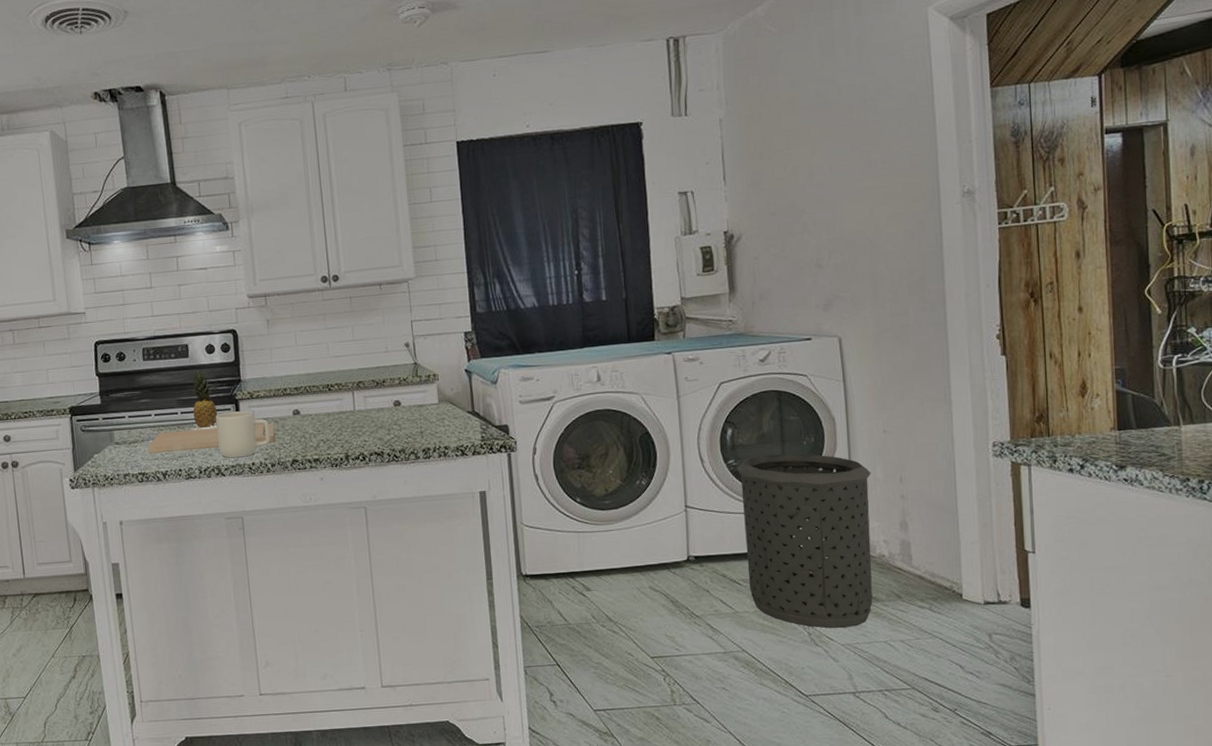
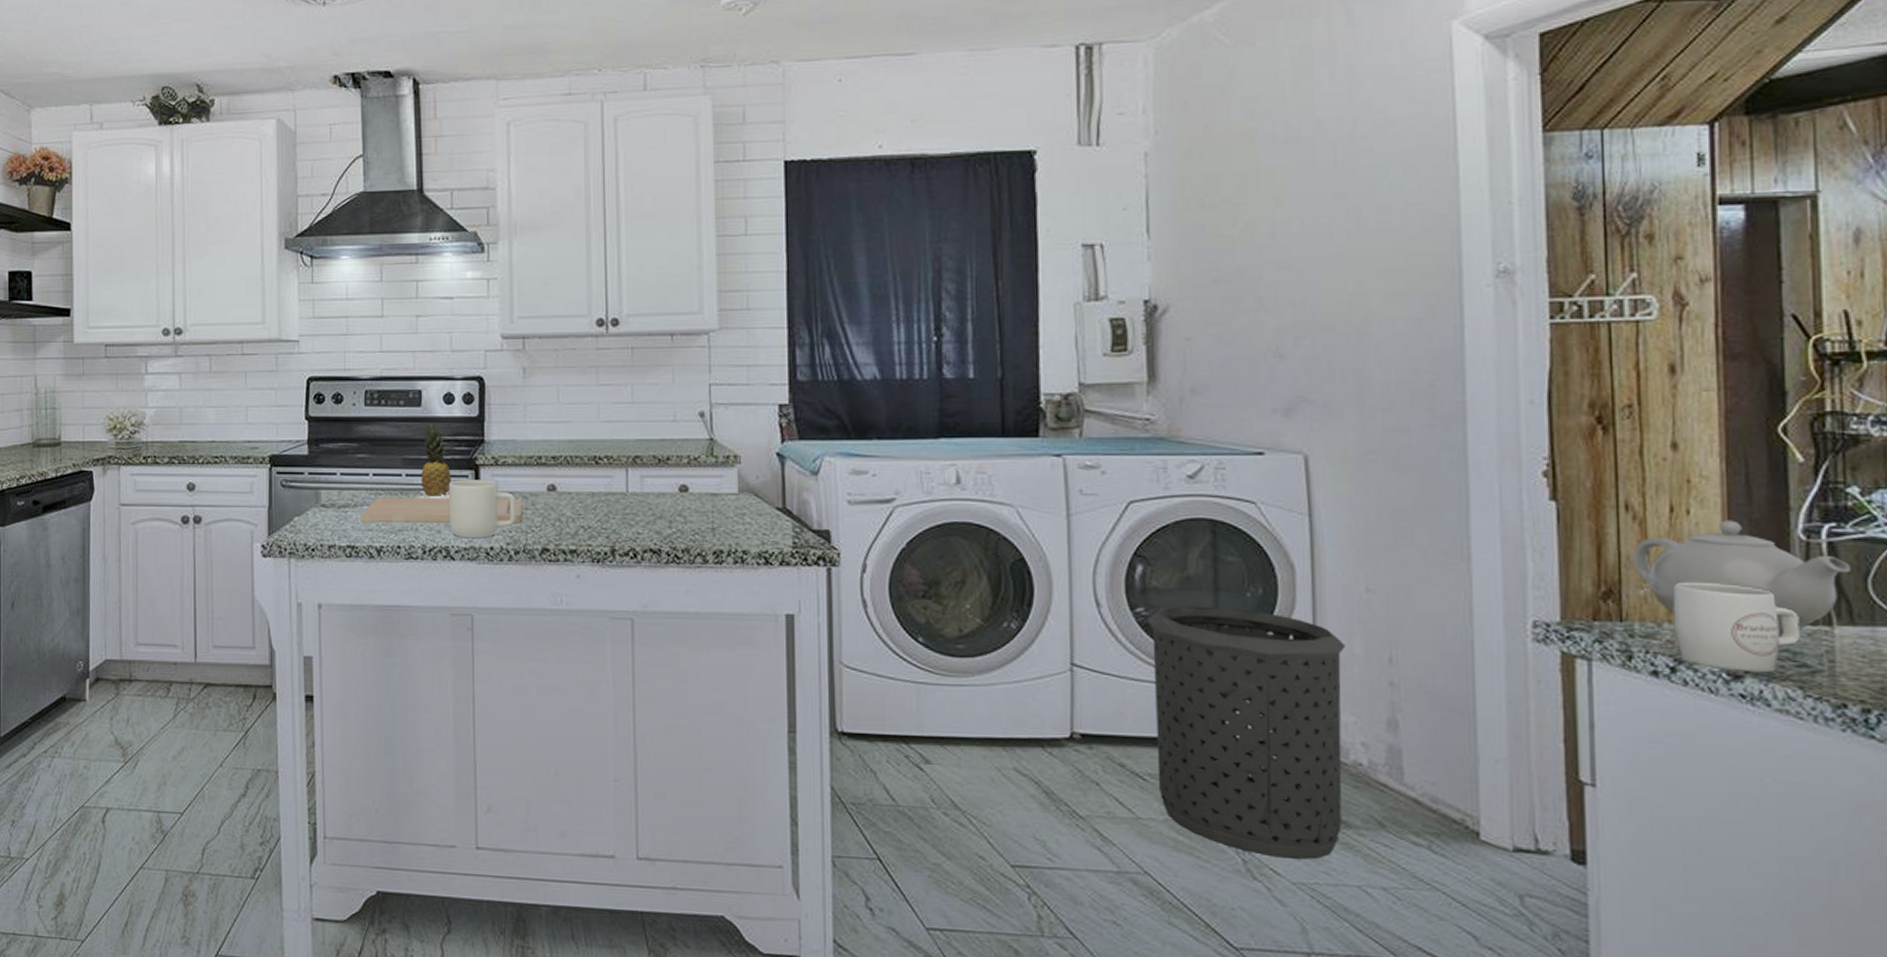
teapot: none [1055,358,1191,437] -> present [1632,520,1851,637]
mug: none [1081,403,1160,464] -> present [1672,581,1800,673]

